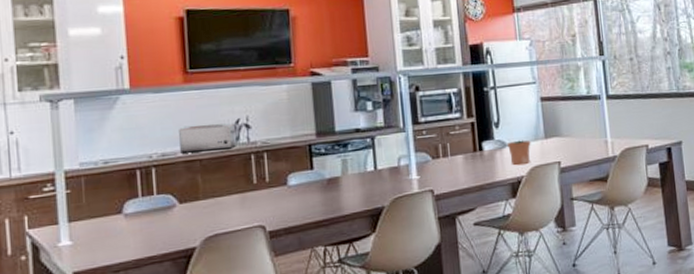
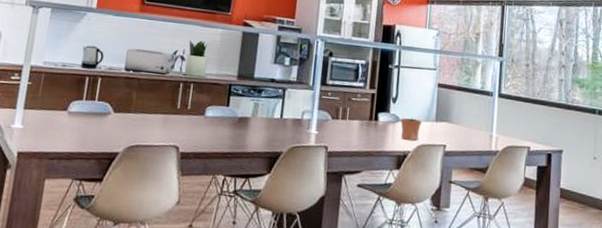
kettle: none [124,133,152,161] -> present [81,45,104,70]
planter: none [251,101,280,146] -> present [182,39,208,79]

